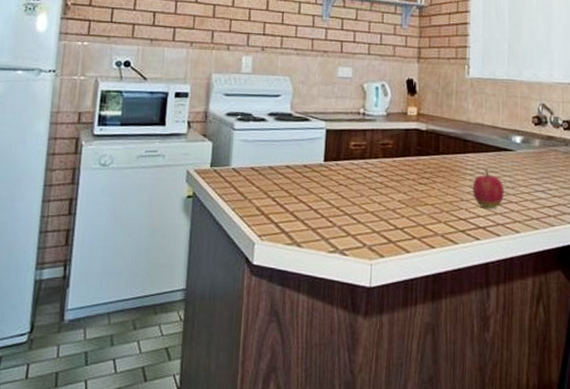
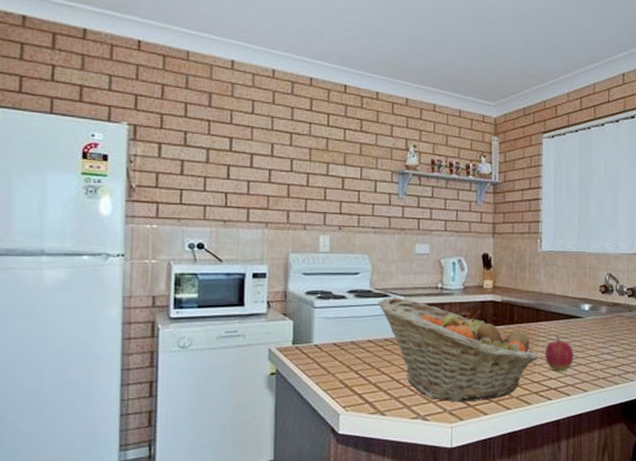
fruit basket: none [297,121,465,238] -> present [377,297,538,402]

